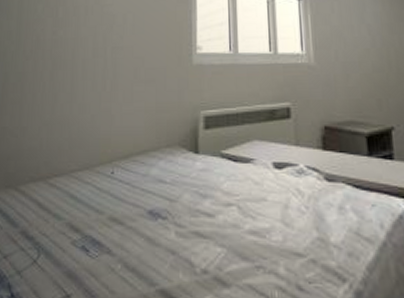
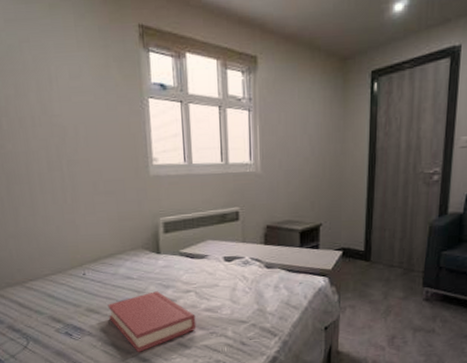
hardback book: none [134,201,238,285] -> present [108,291,197,352]

